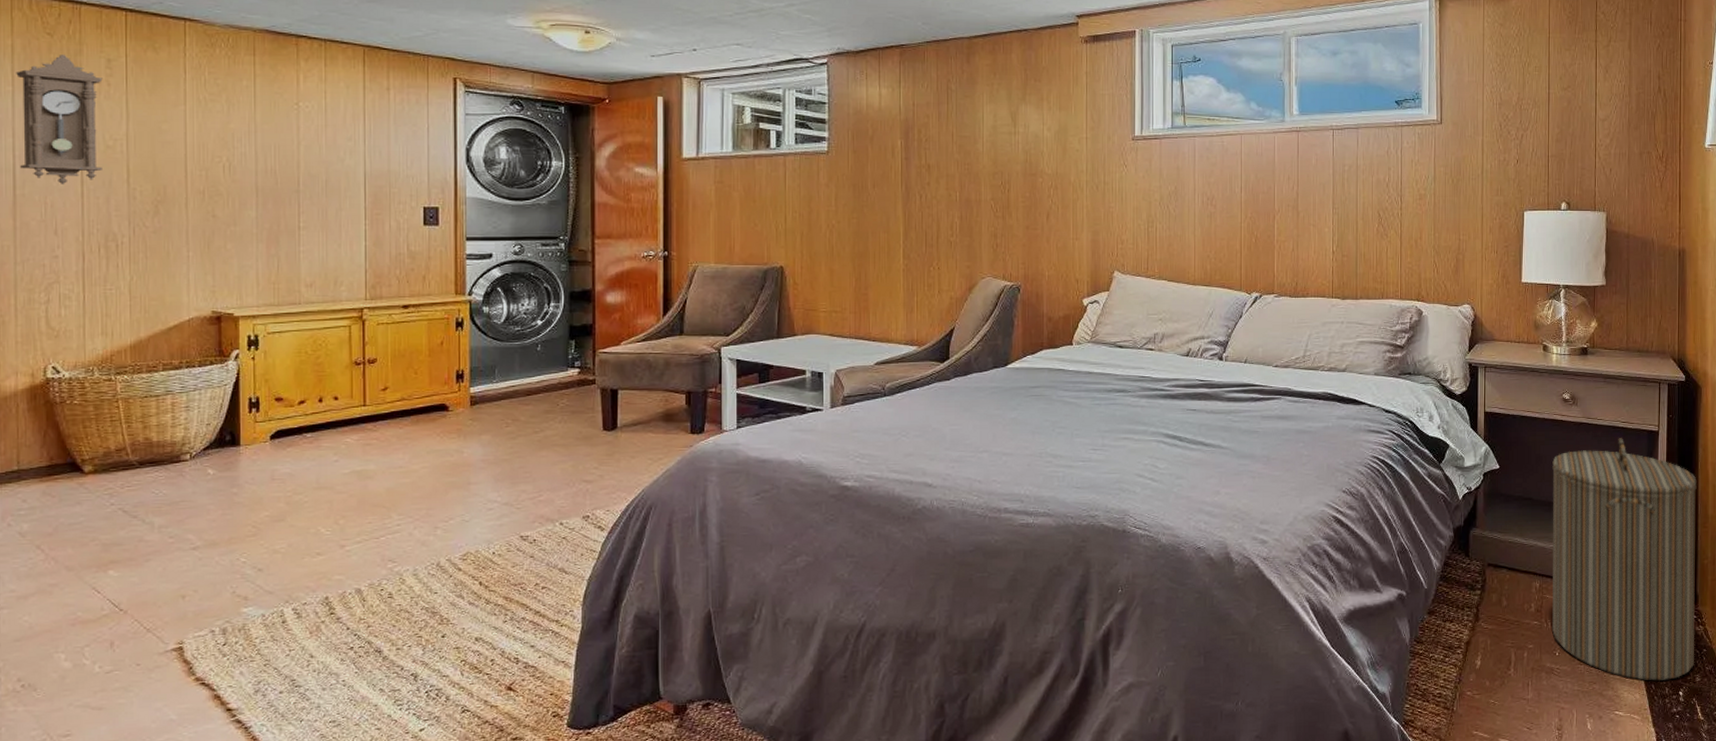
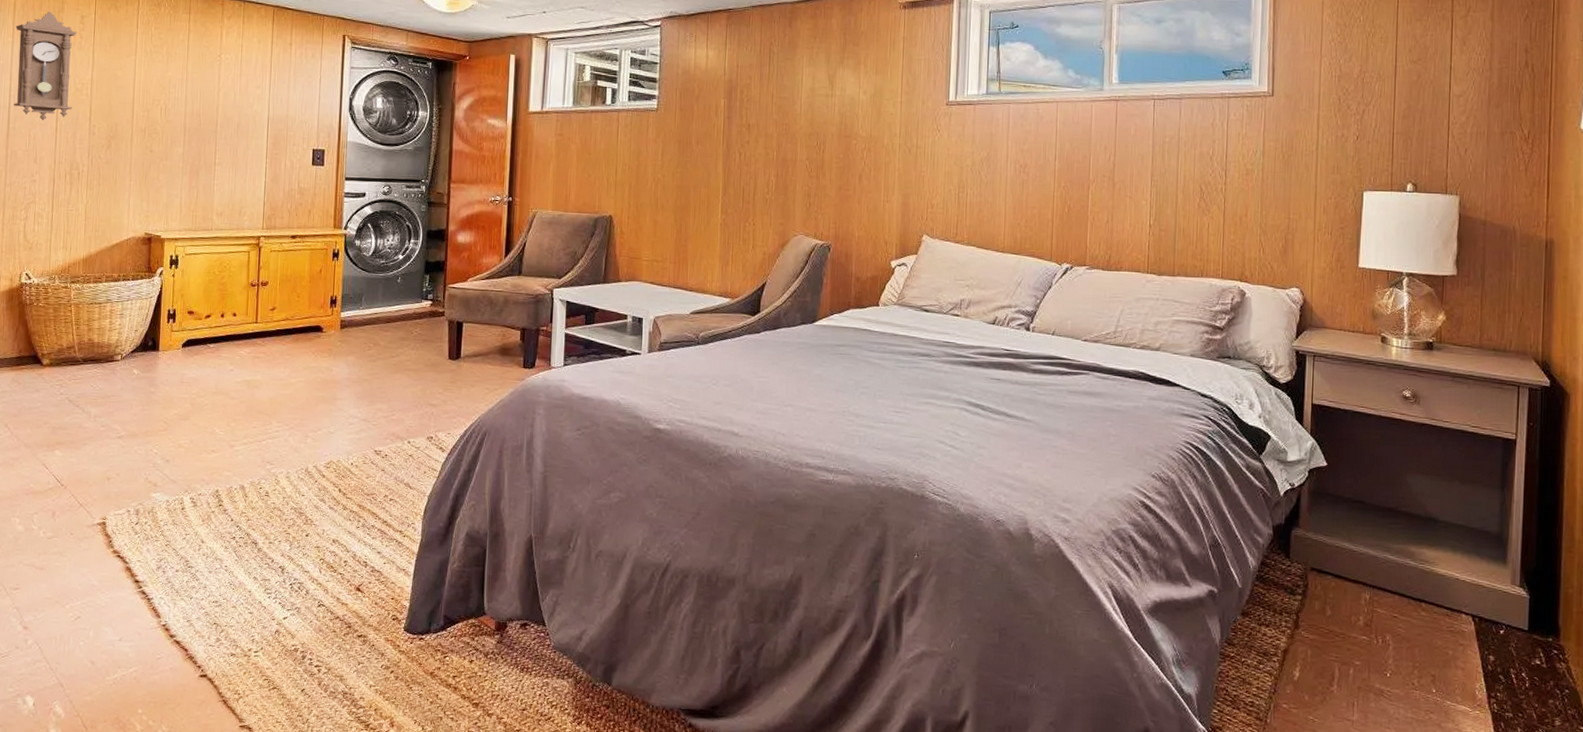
laundry hamper: present [1552,438,1697,681] -> none [1383,444,1562,720]

